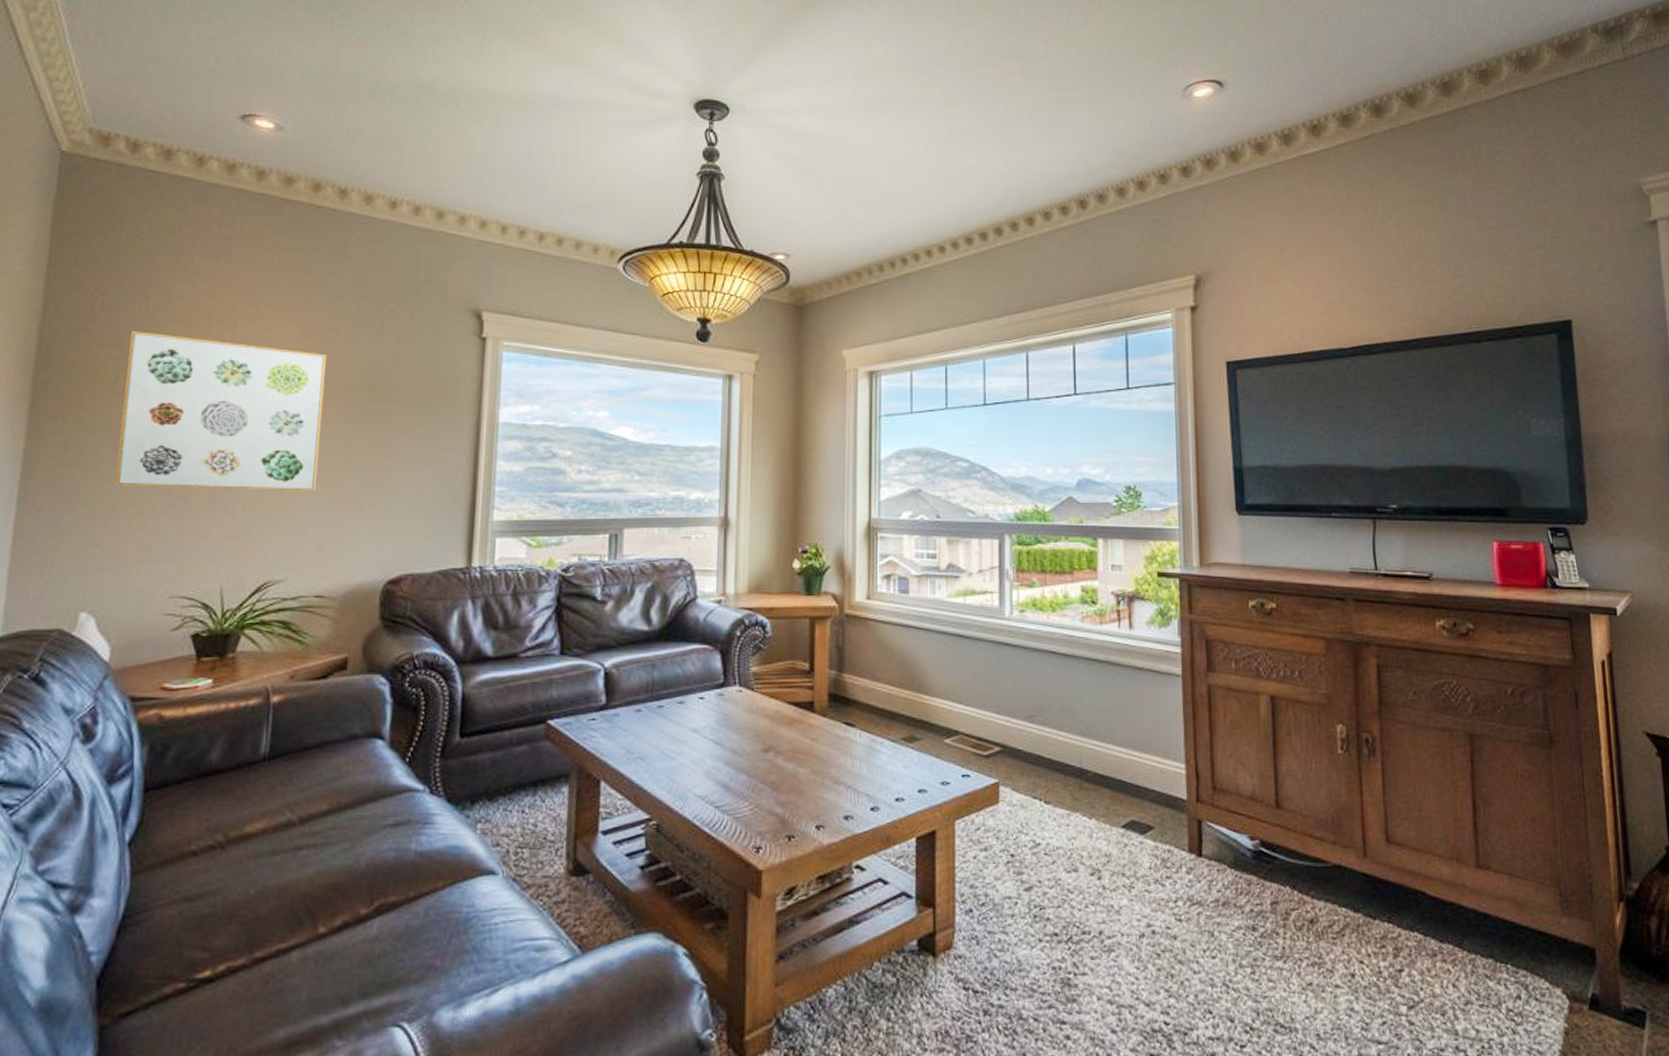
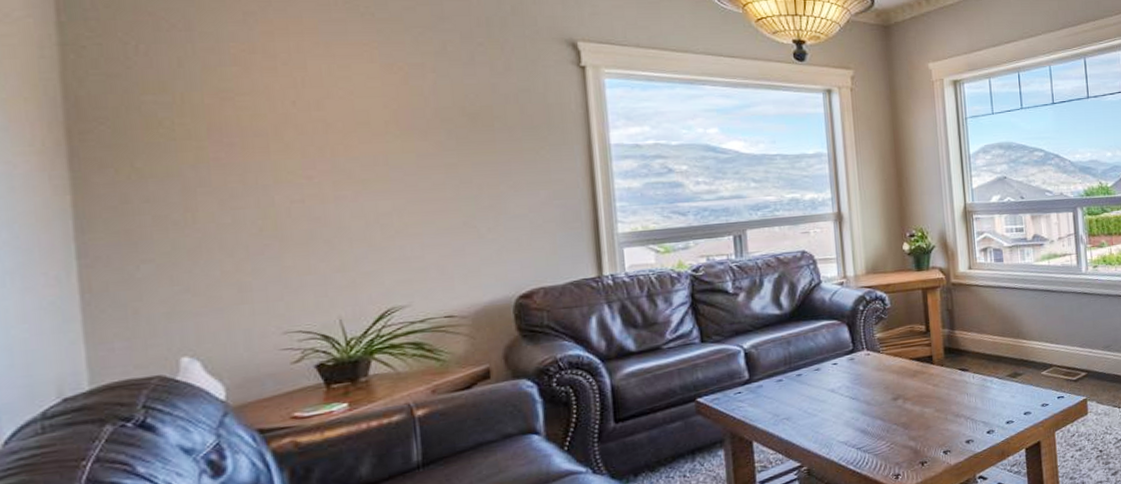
wall art: present [115,331,326,491] -> none [180,75,427,232]

